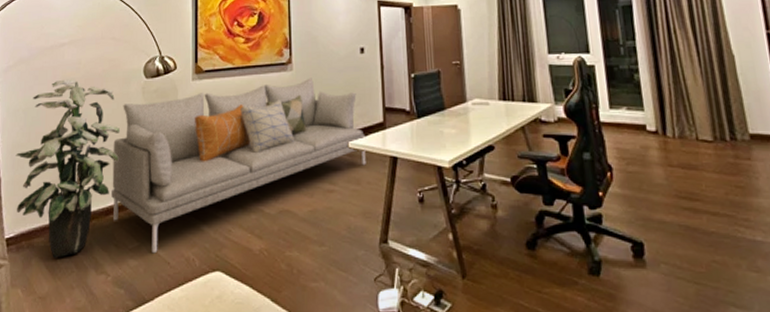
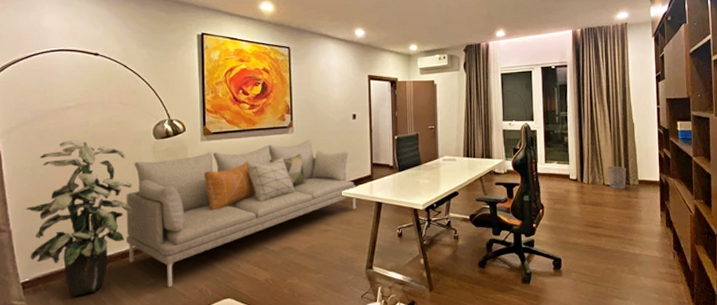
wastebasket: none [699,113,731,147] -> present [607,166,627,190]

